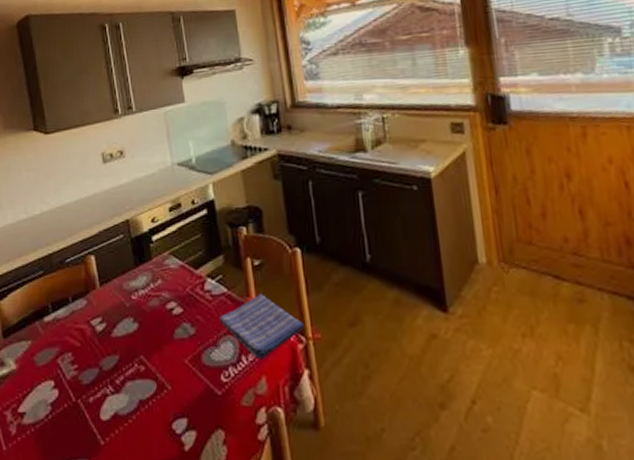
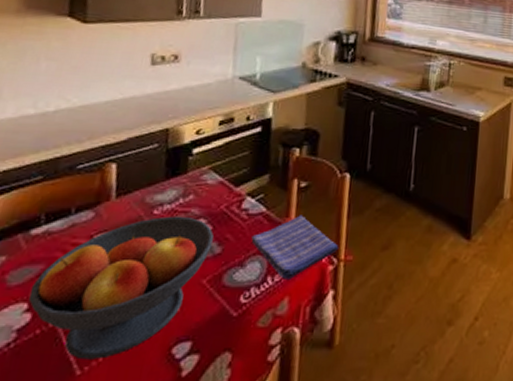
fruit bowl: none [53,300,186,432] -> present [28,216,214,360]

